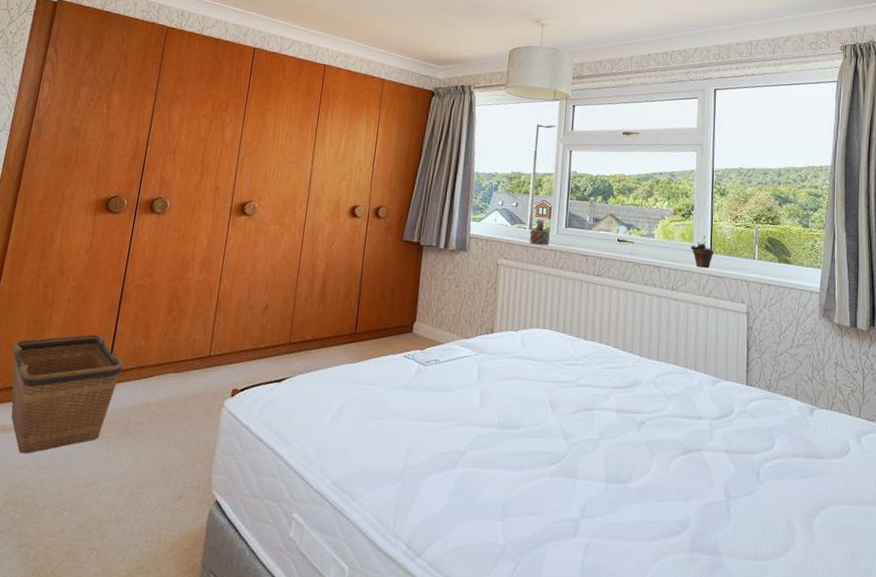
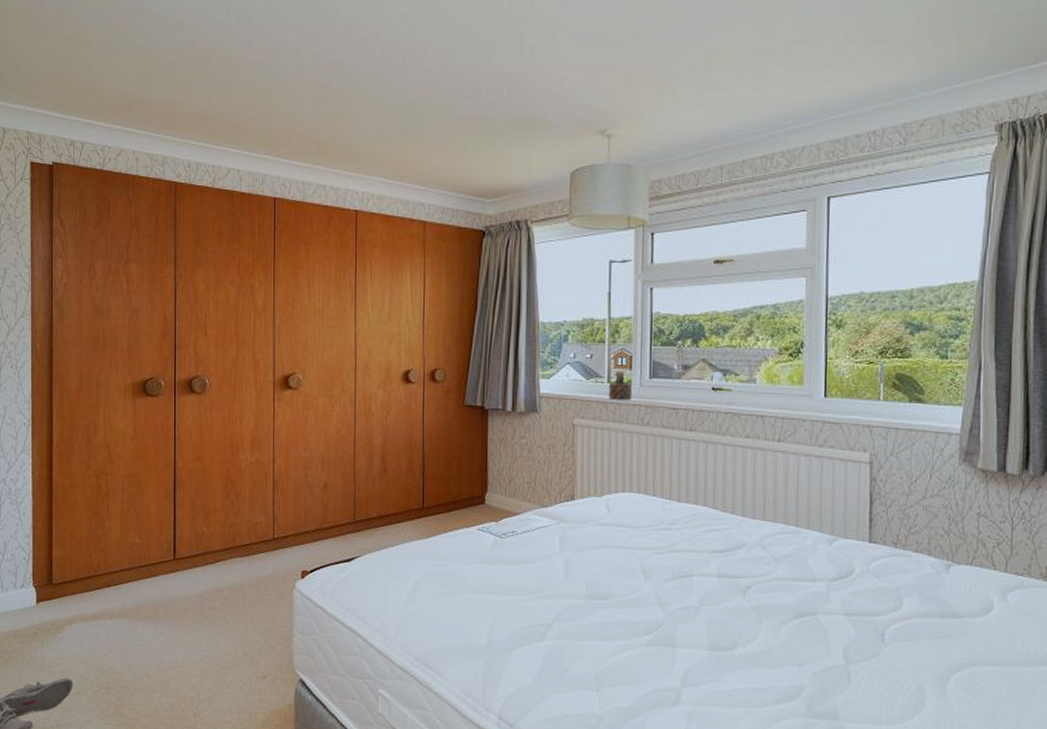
bicycle basket: present [11,333,124,454] -> none [77,522,188,641]
succulent plant: present [690,235,714,269] -> none [800,376,829,415]

